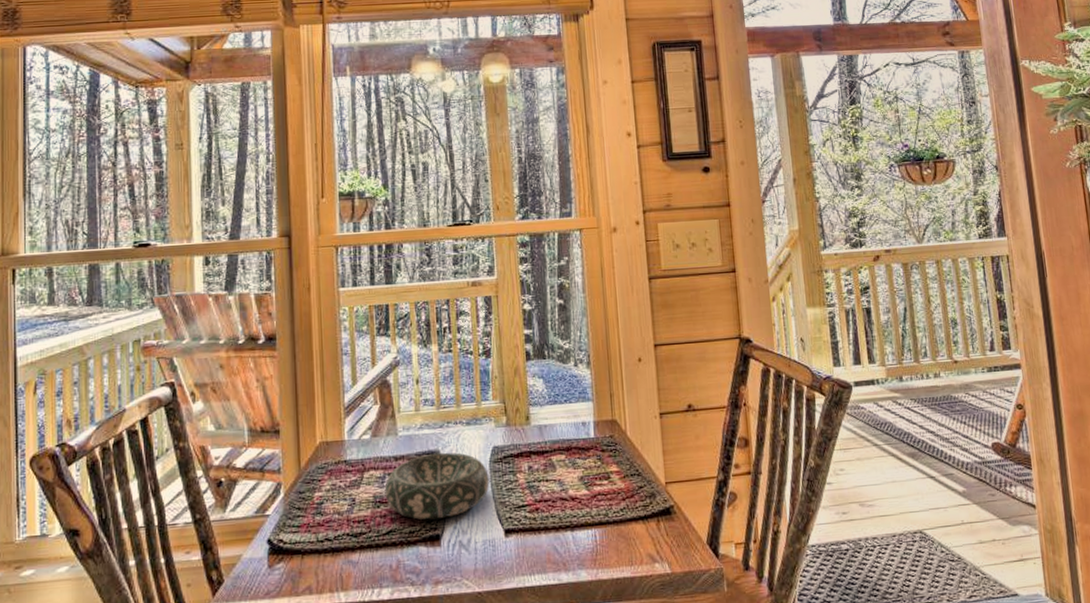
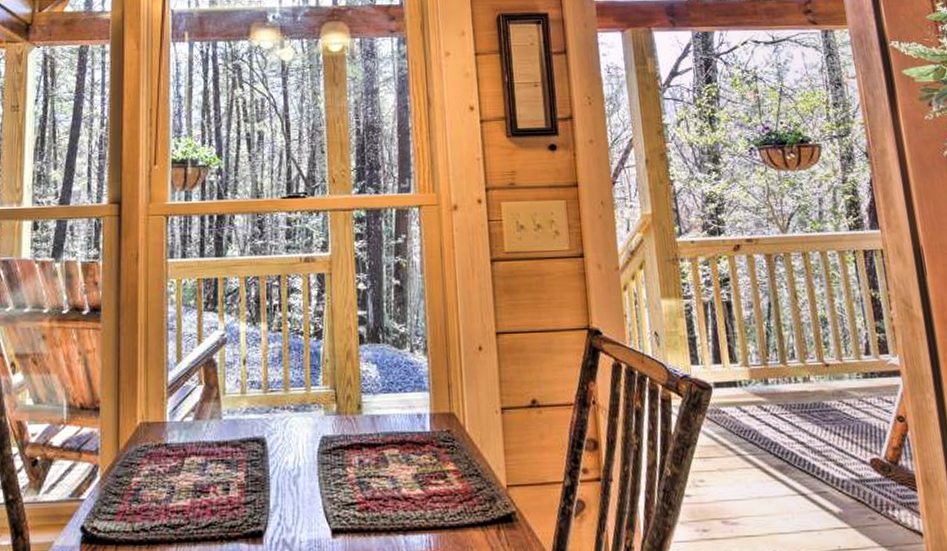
decorative bowl: present [384,452,490,520] -> none [206,440,317,514]

